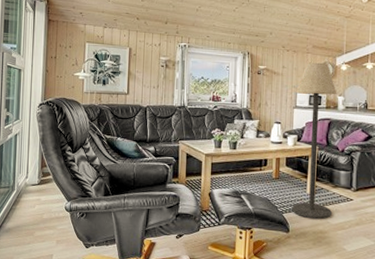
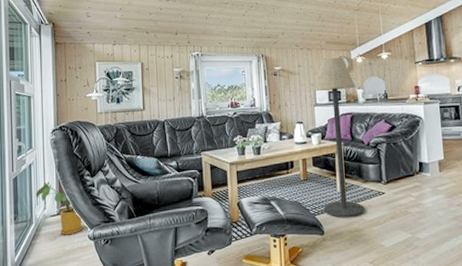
house plant: none [19,152,61,205] -> present [35,181,83,235]

